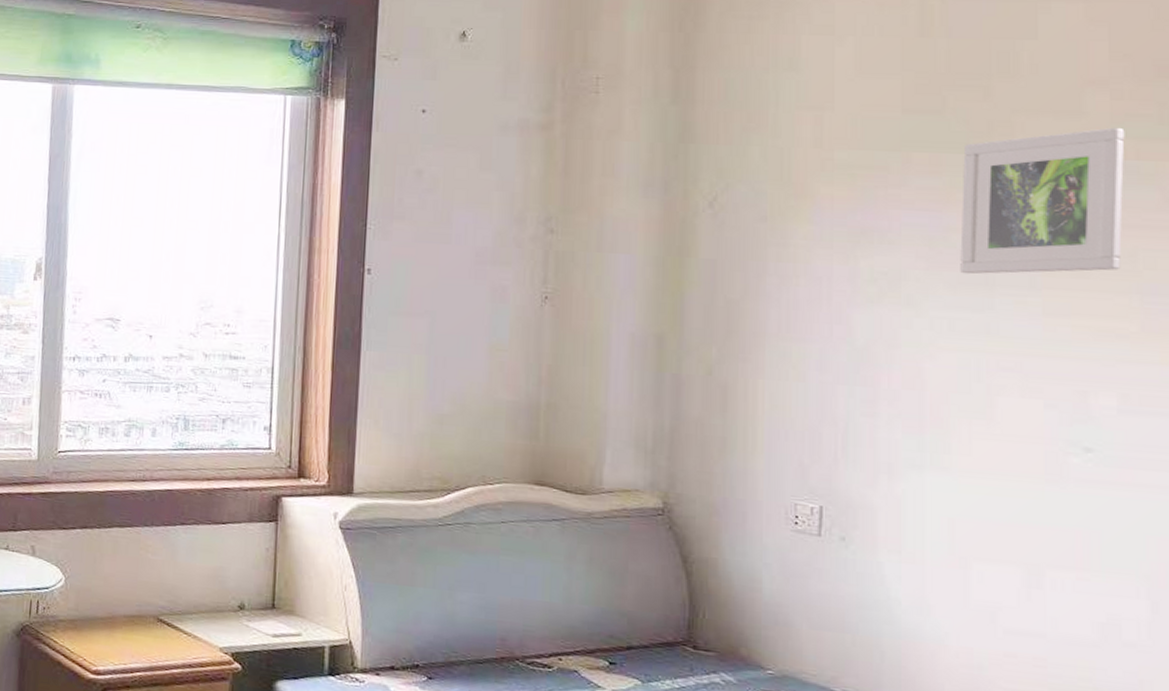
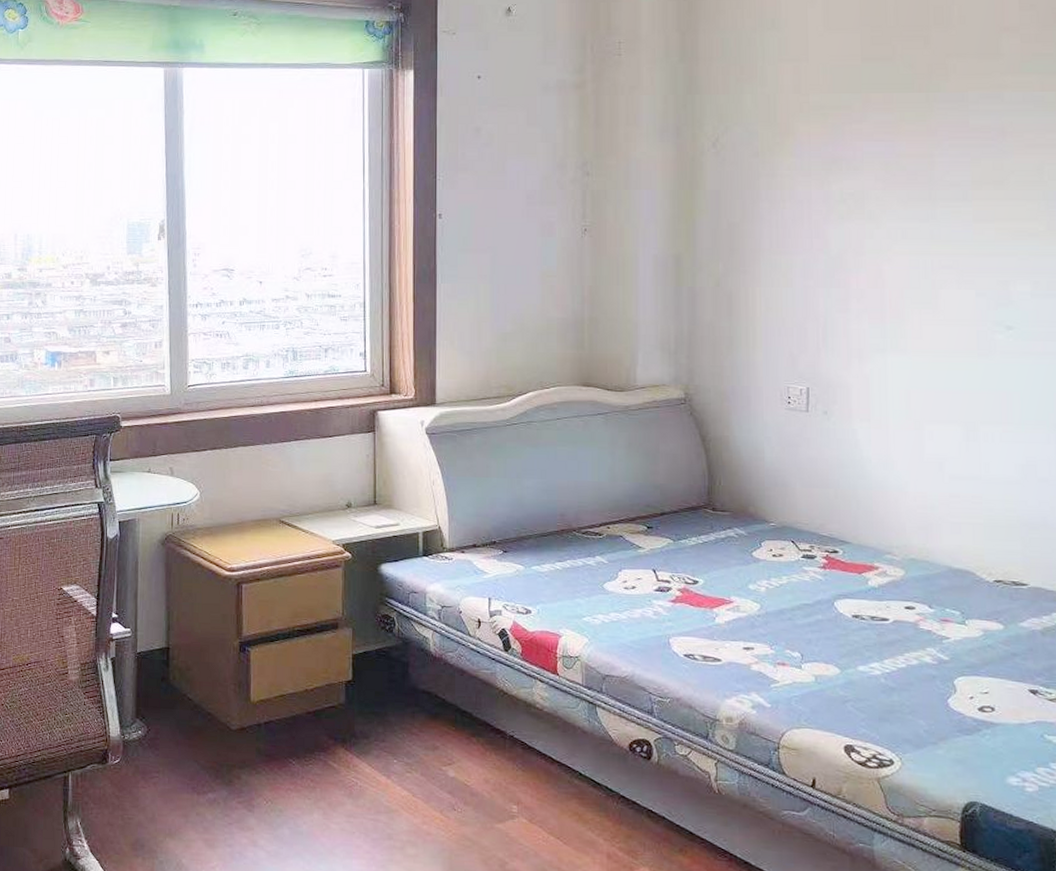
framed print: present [960,127,1125,275] -> none [909,65,1033,192]

